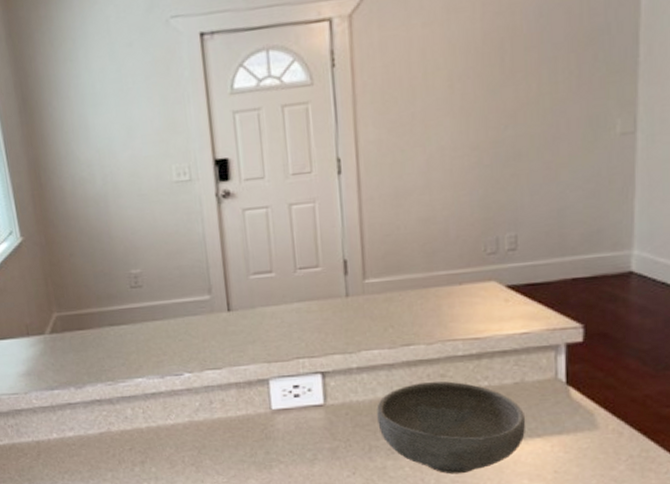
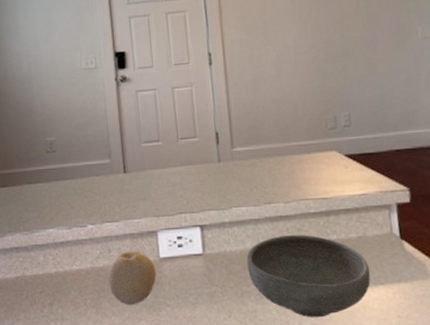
fruit: none [208,402,268,463] -> present [107,251,157,306]

